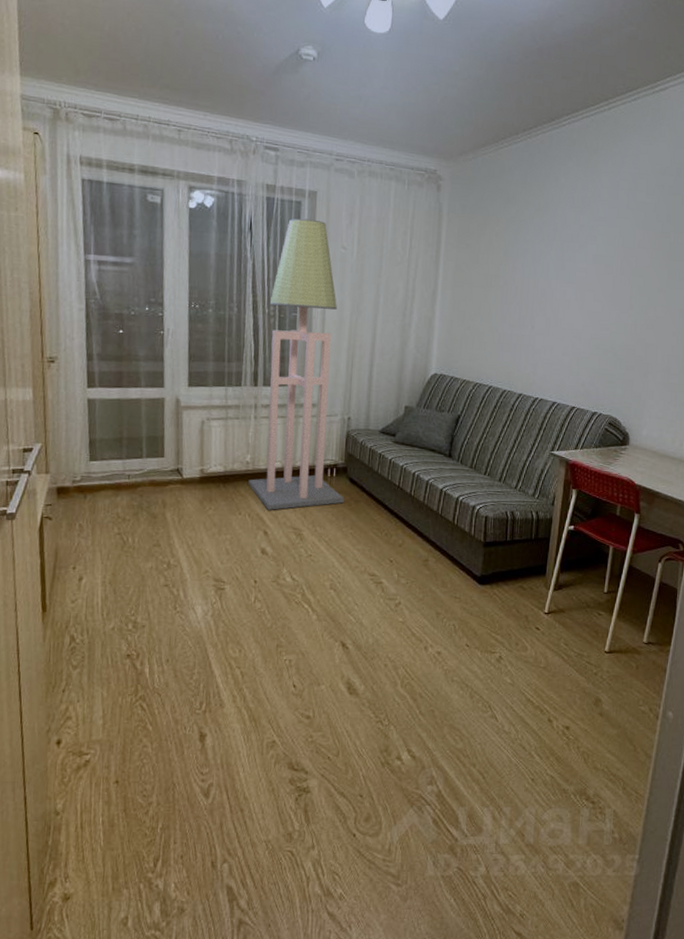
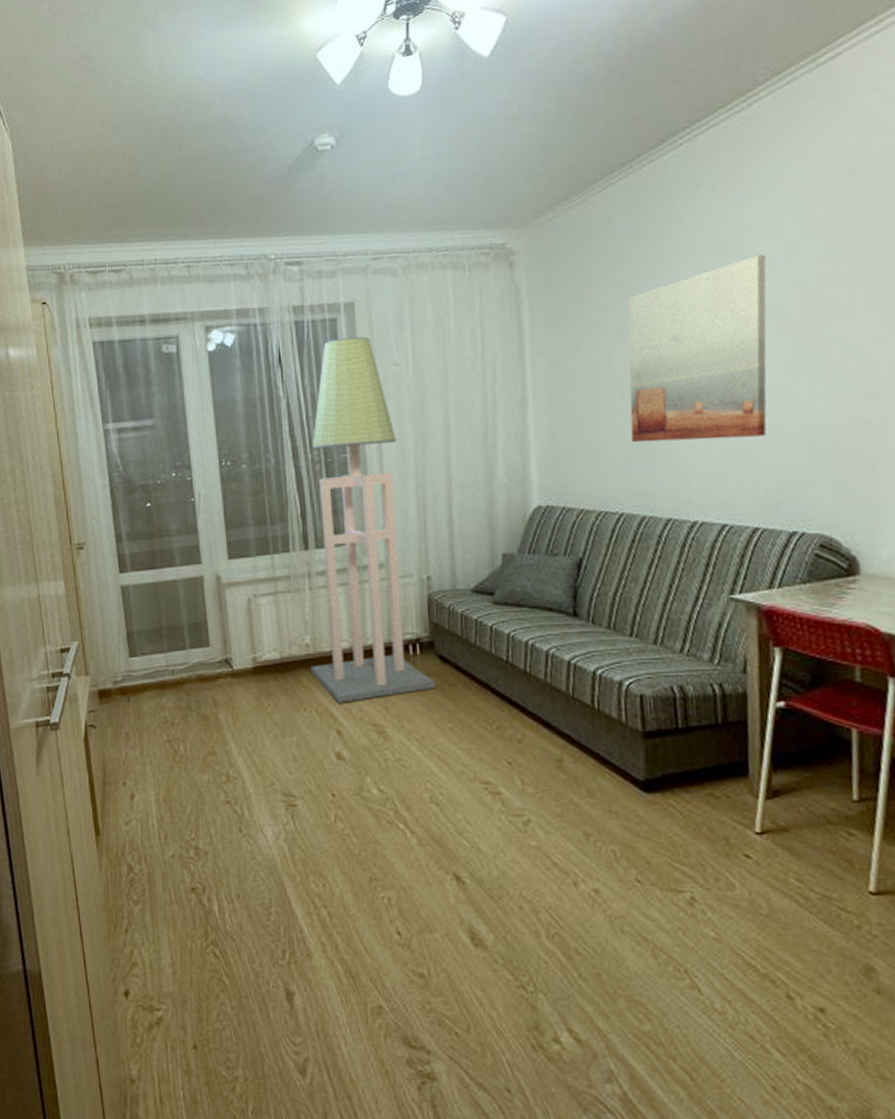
wall art: none [504,217,604,344] -> present [627,254,767,443]

